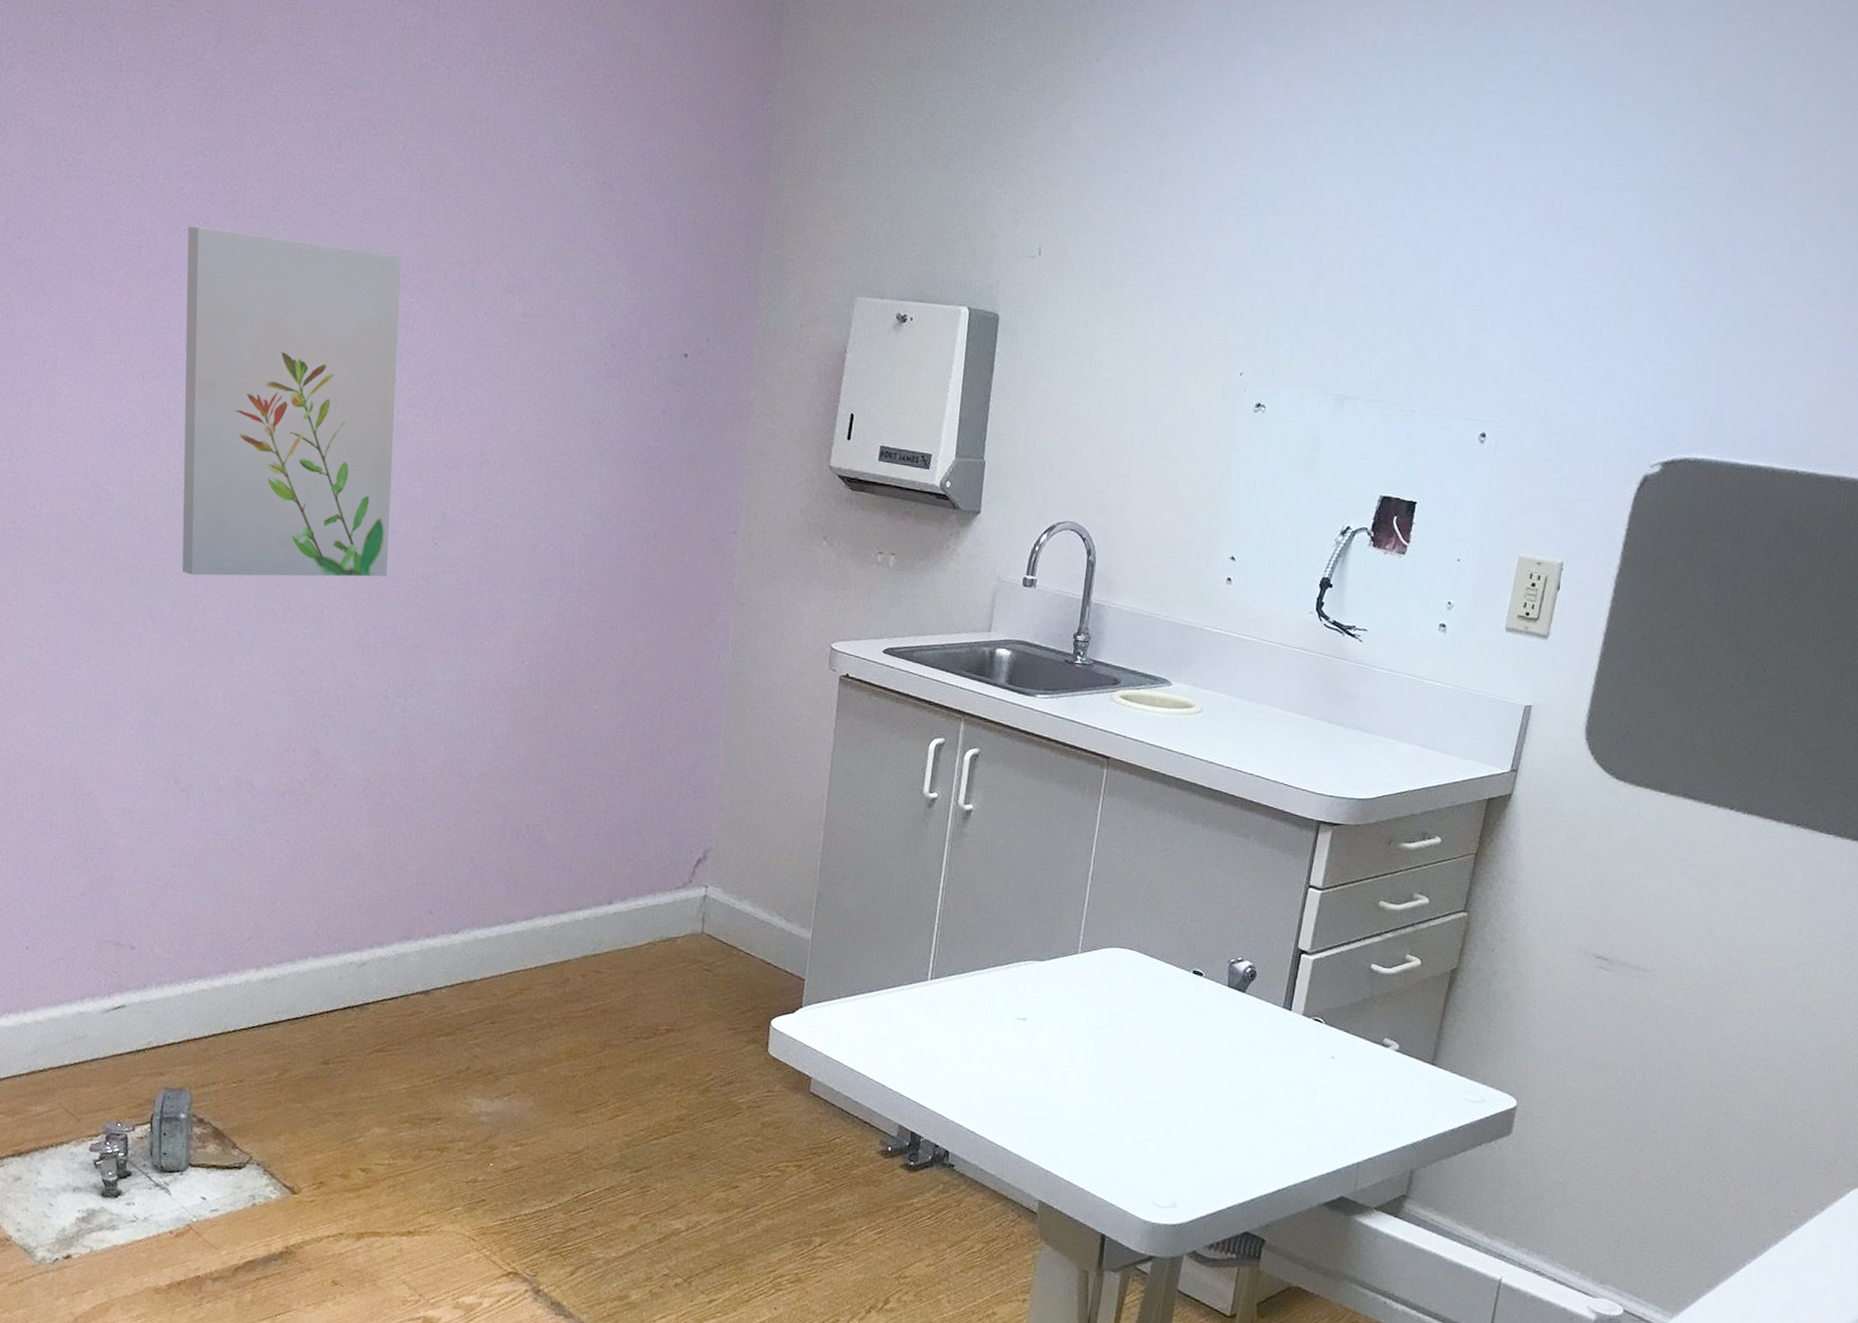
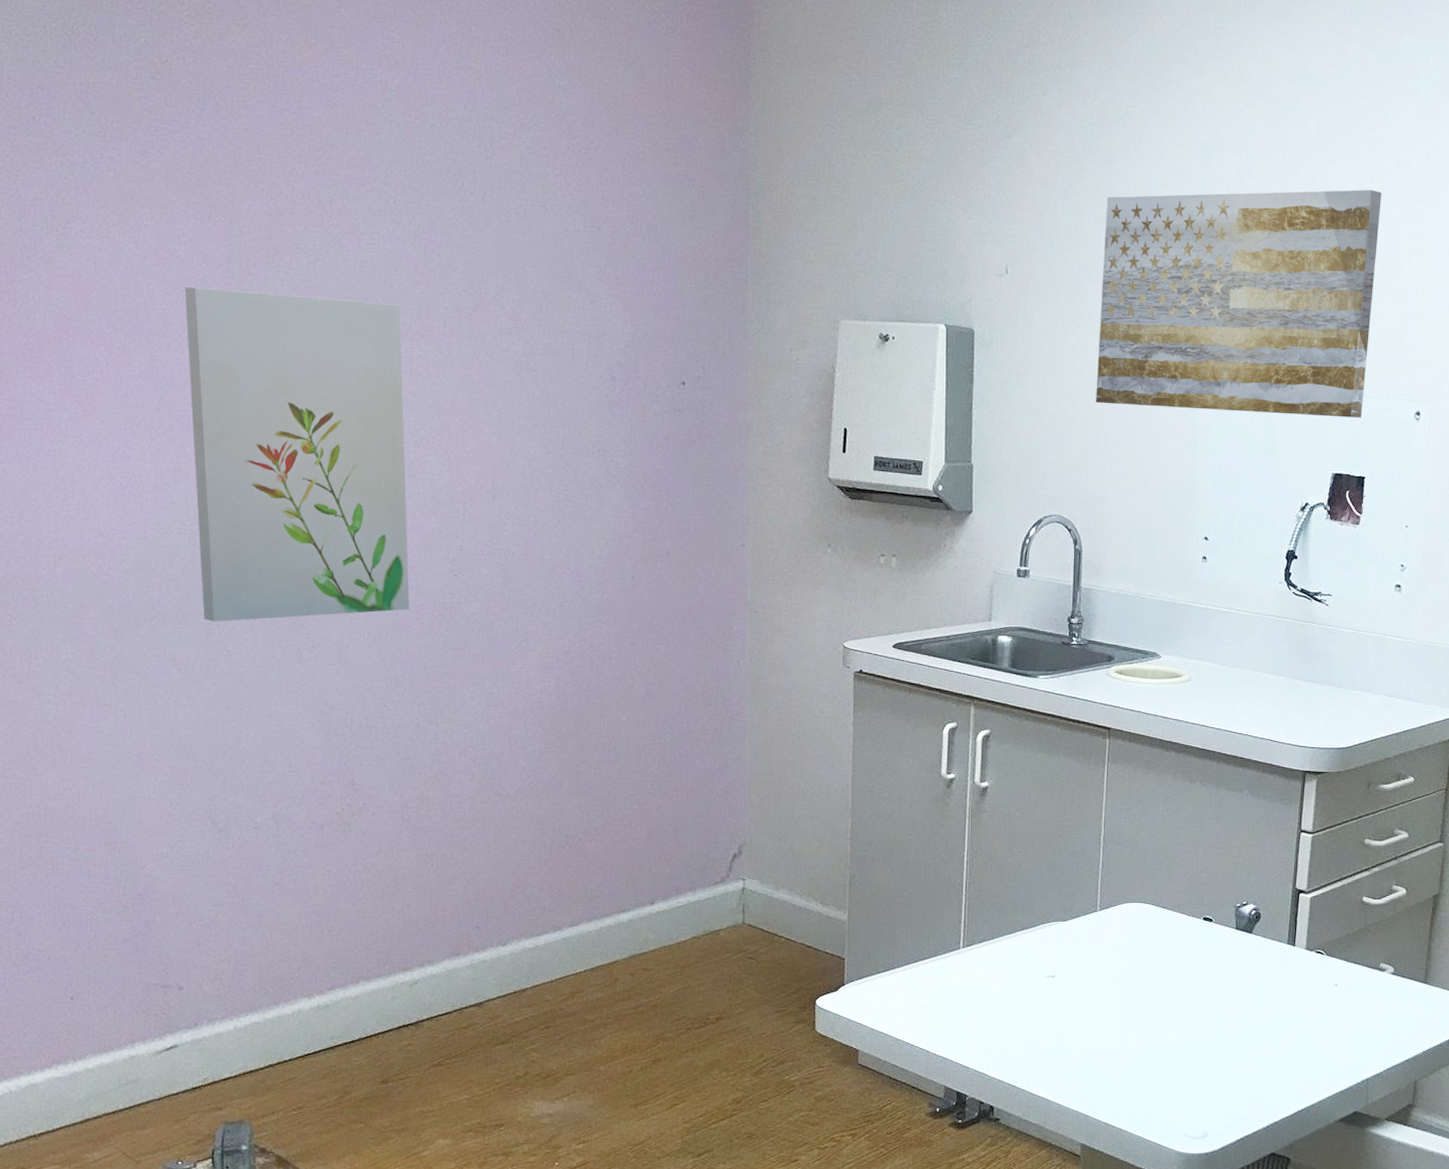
wall art: none [1125,176,1465,436] -> present [1096,189,1381,418]

